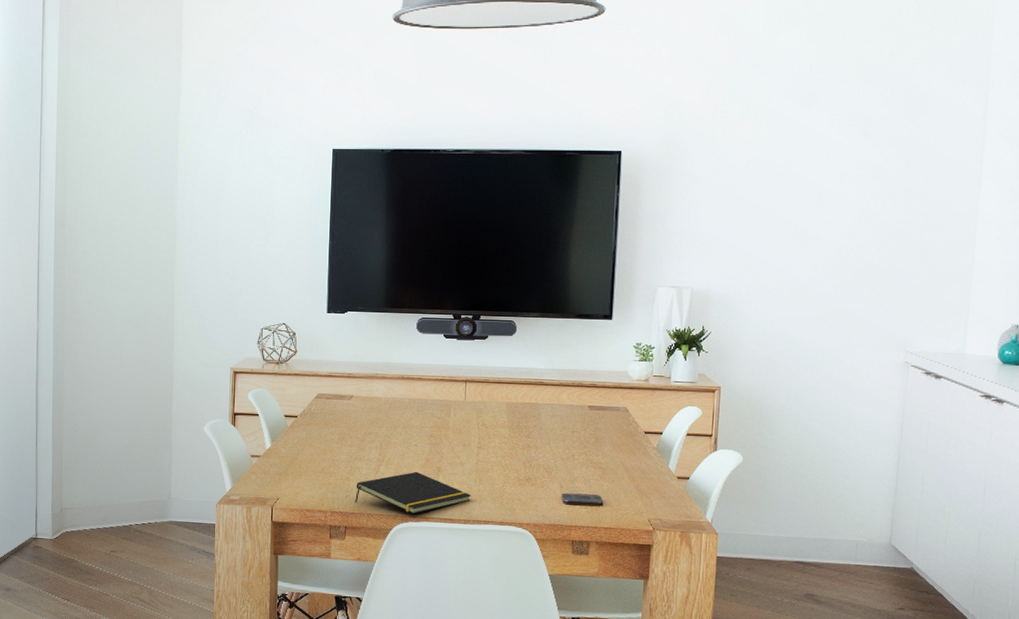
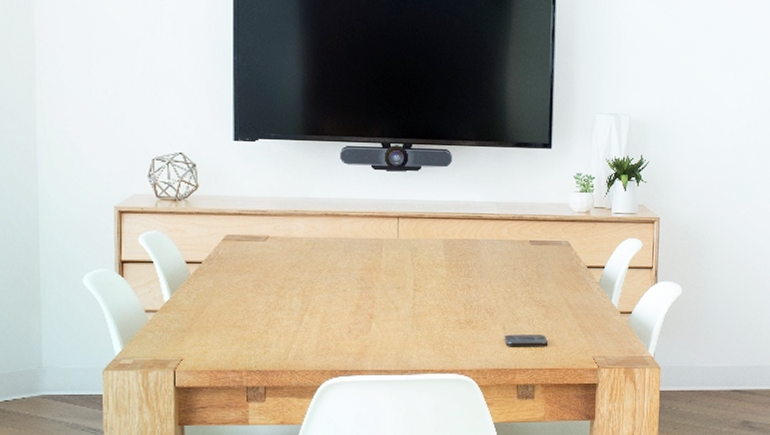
notepad: present [355,471,471,514] -> none [276,319,408,367]

